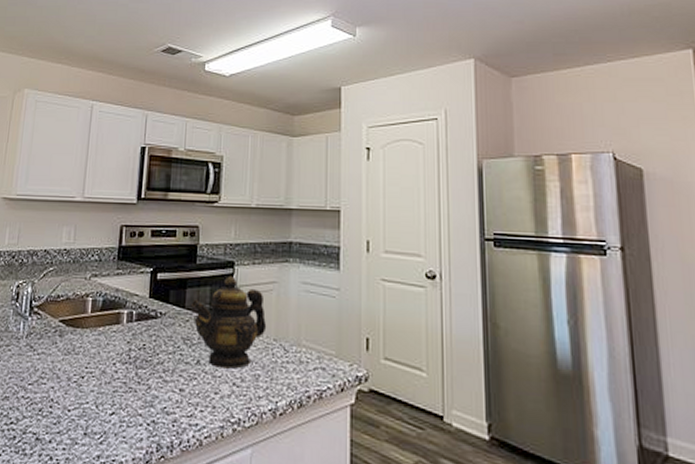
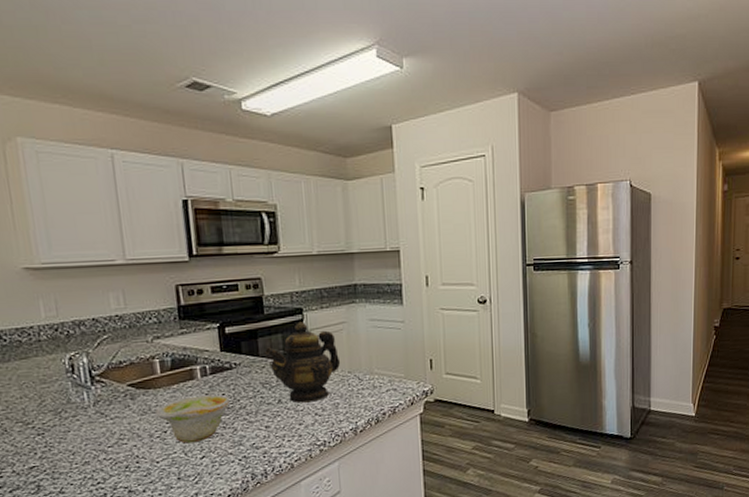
bowl: none [78,342,149,396] -> present [155,394,230,444]

